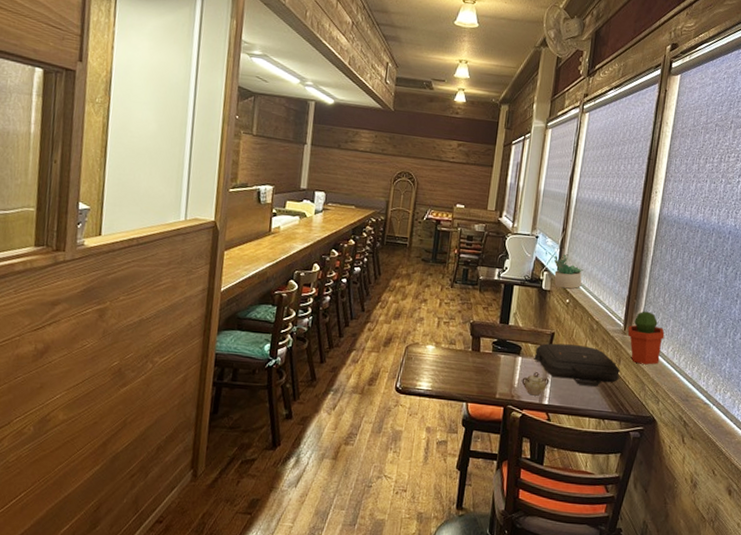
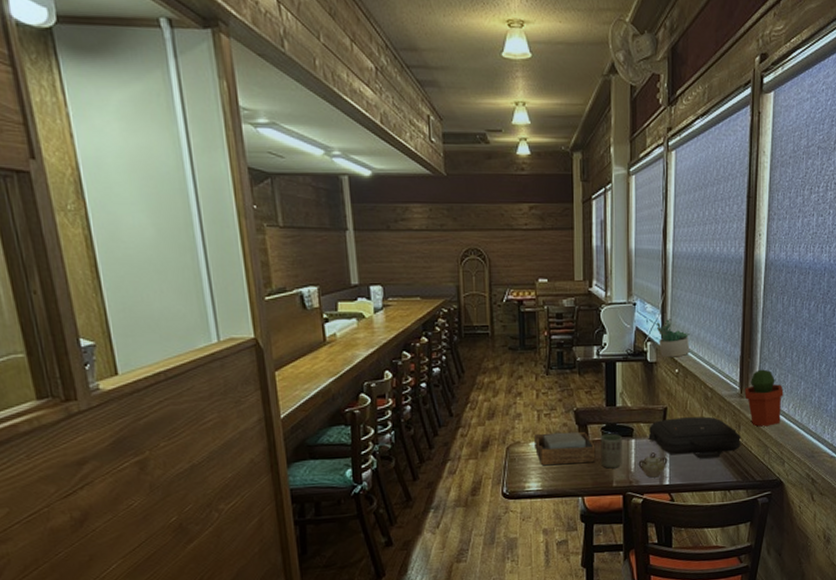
napkin holder: none [430,338,485,373] -> present [534,431,596,466]
cup: none [488,348,510,381] -> present [600,433,622,469]

